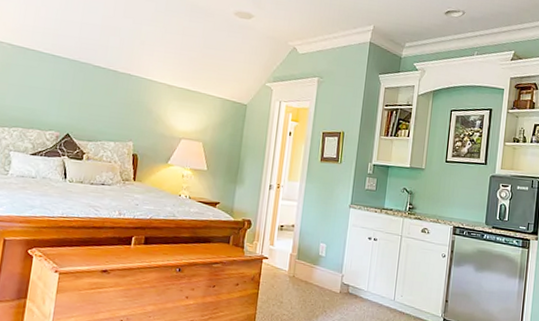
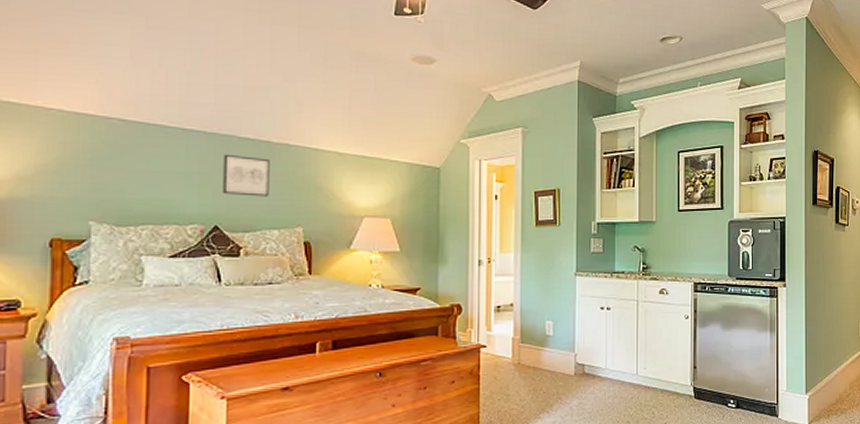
wall art: none [76,77,115,115] -> present [223,154,270,197]

